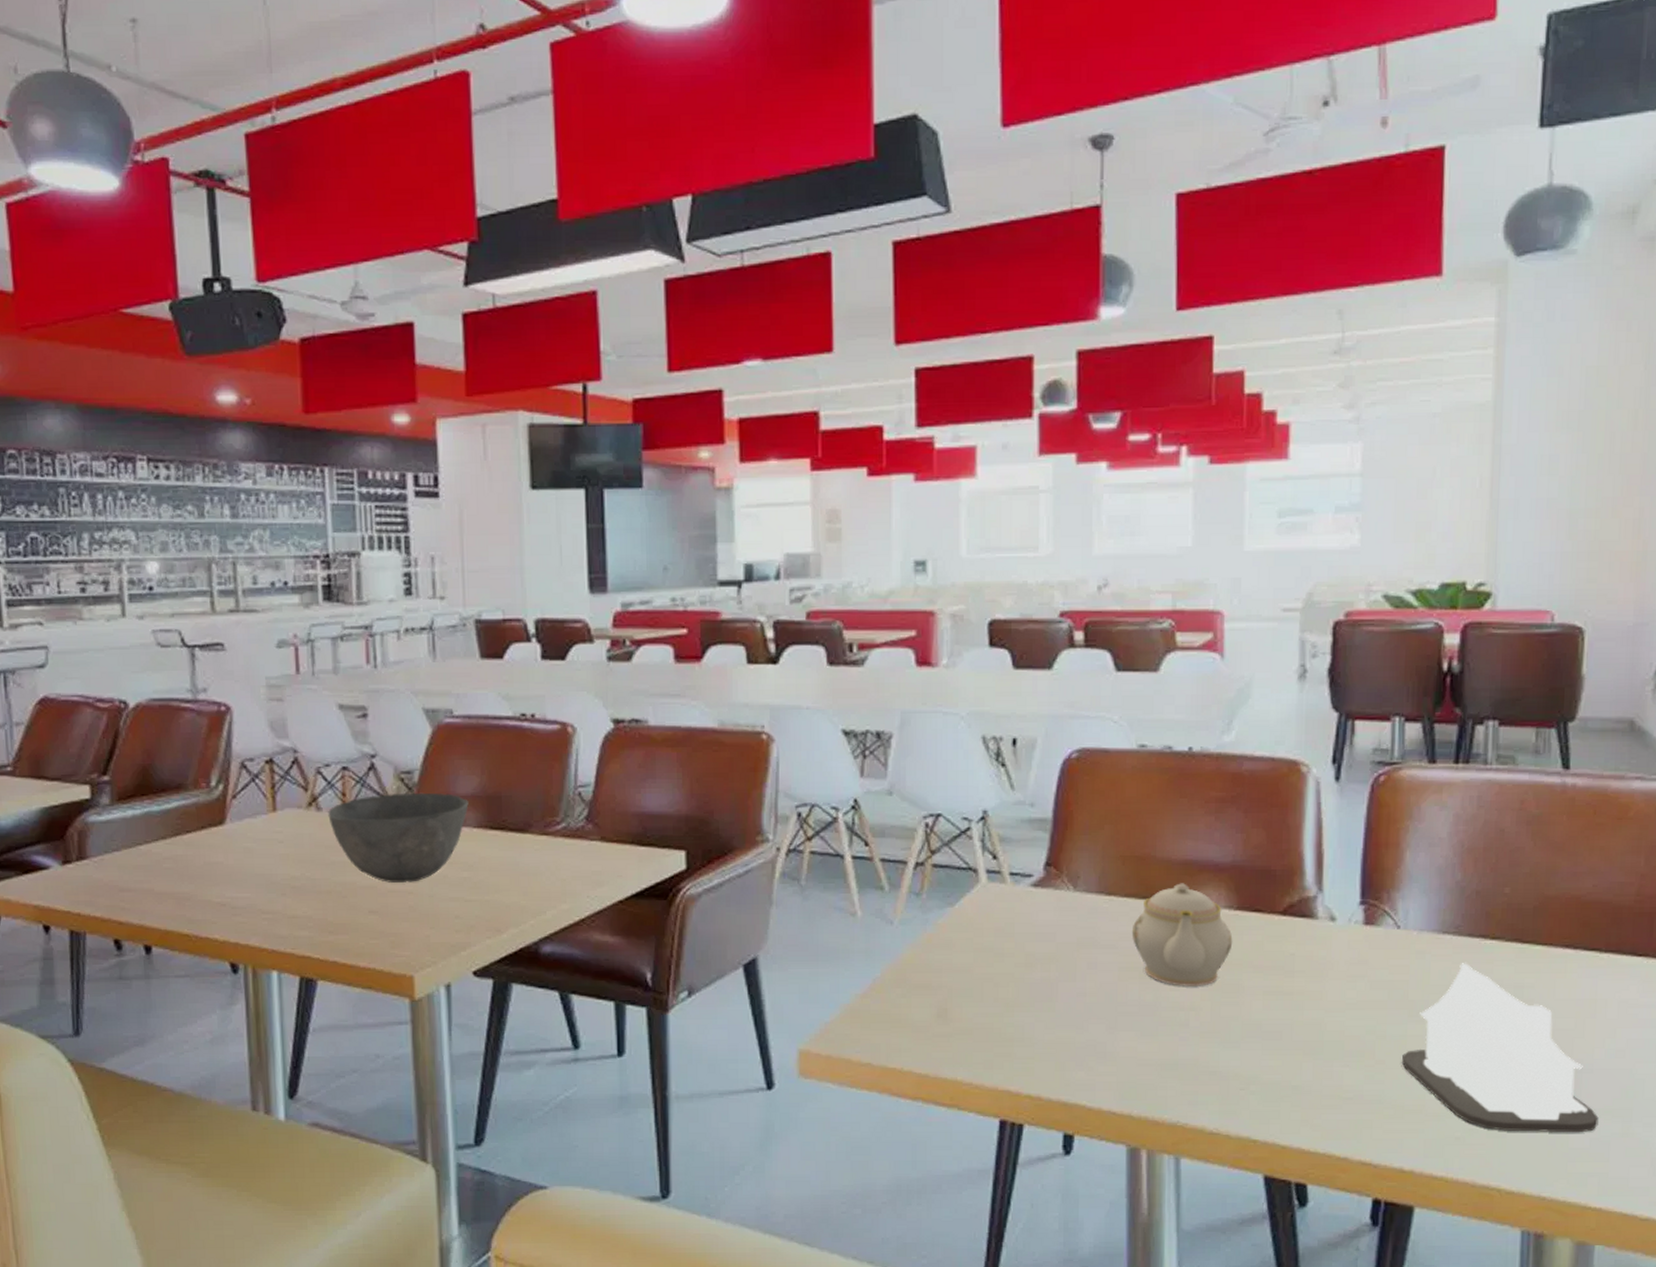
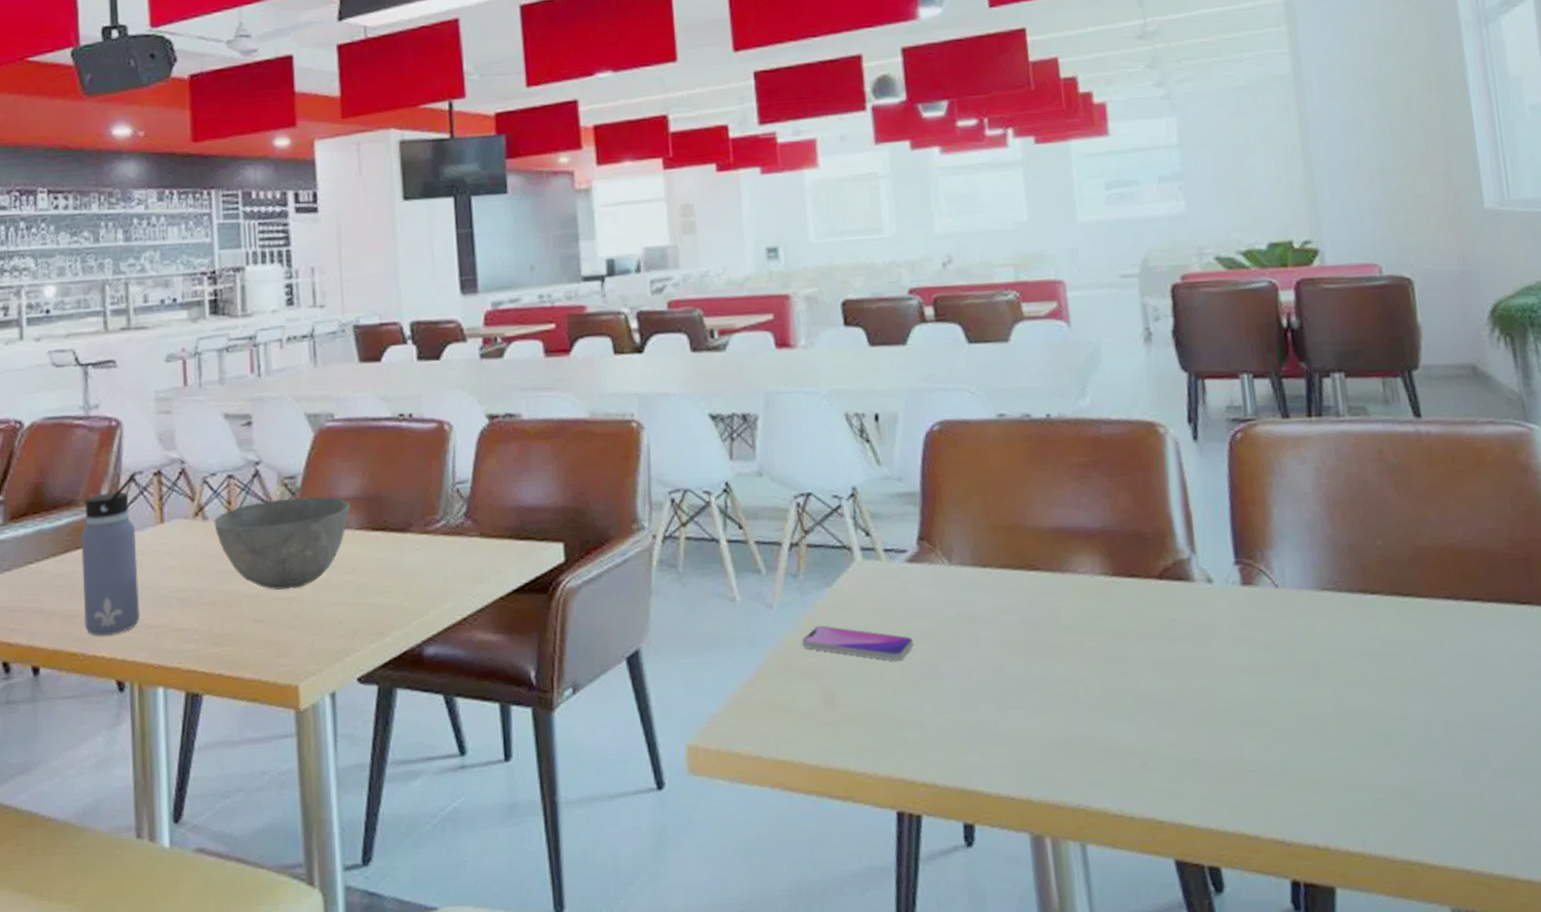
water bottle: none [191,759,253,919] -> present [81,472,140,636]
smartphone: none [920,943,1031,980] -> present [802,625,914,661]
teapot: present [1131,883,1233,986] -> none [1010,551,1113,659]
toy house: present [1402,963,1599,1133] -> none [1300,620,1512,799]

